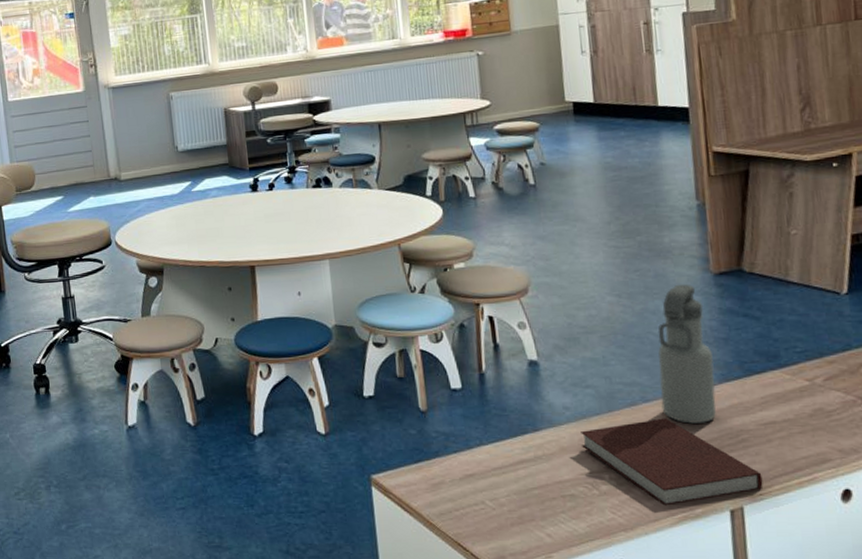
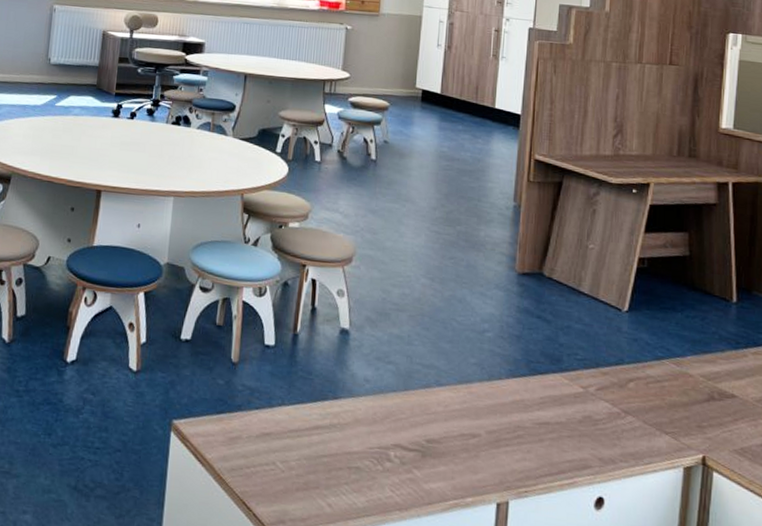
notebook: present [581,418,763,506] -> none [374,403,530,491]
water bottle: present [658,284,716,424] -> none [452,277,505,415]

